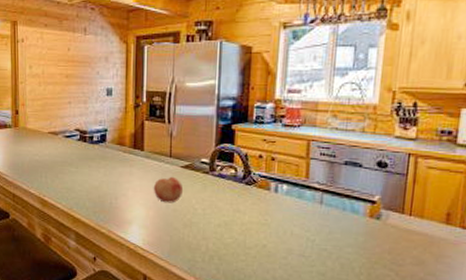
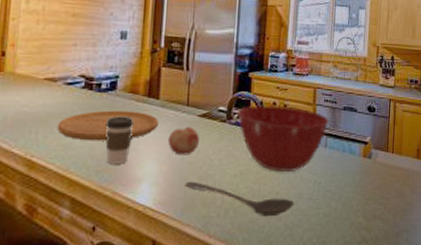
cutting board: none [61,160,144,187] -> present [57,110,159,141]
coffee cup: none [98,165,123,207] -> present [105,116,134,165]
stirrer: none [171,226,284,268] -> present [186,181,295,216]
mixing bowl: none [219,157,326,227] -> present [236,104,329,173]

